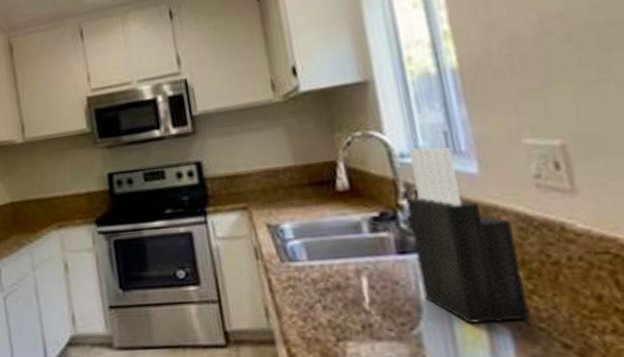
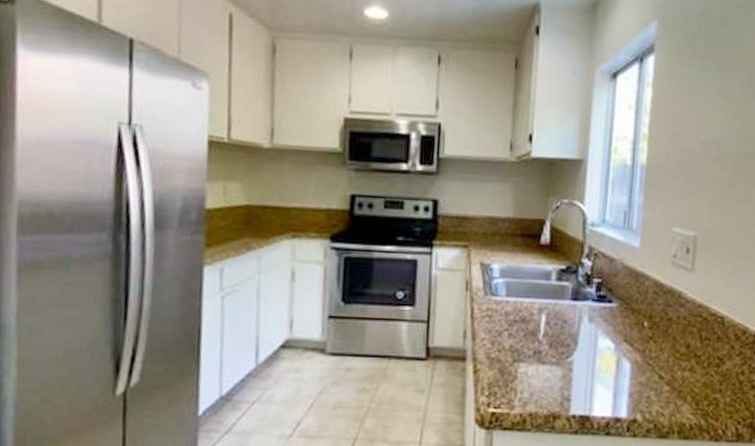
knife block: present [405,147,531,324] -> none [582,220,650,358]

